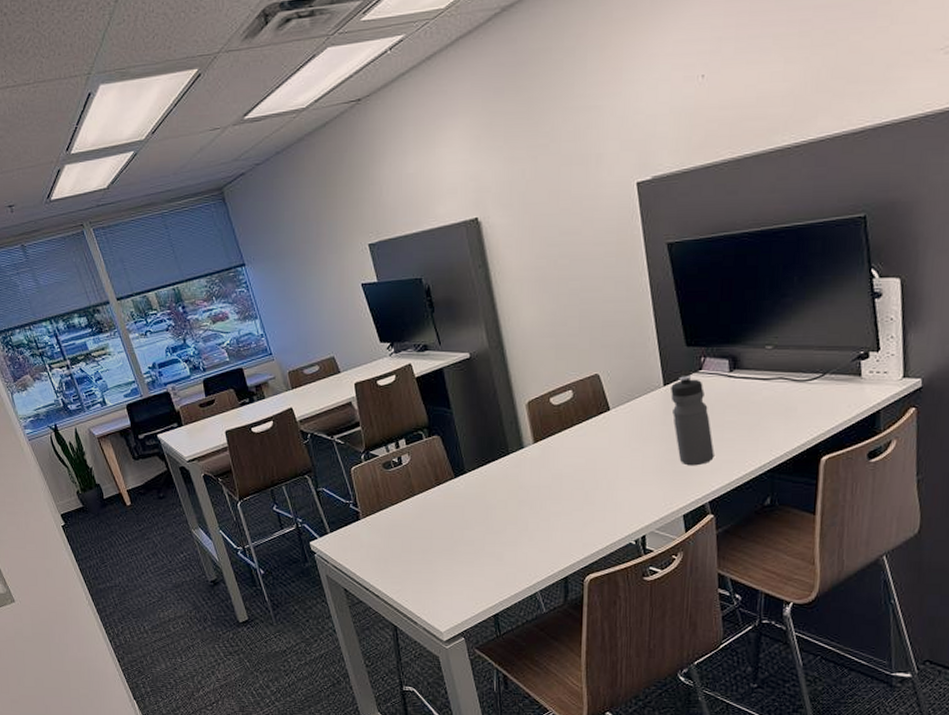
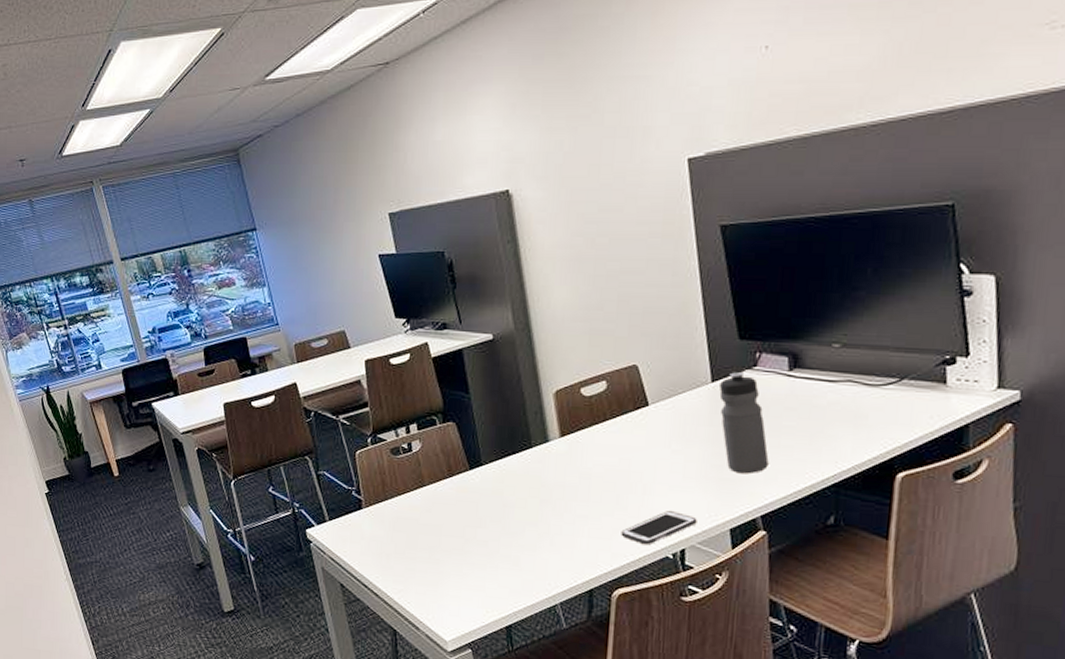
cell phone: none [590,503,655,534] -> present [621,511,697,545]

